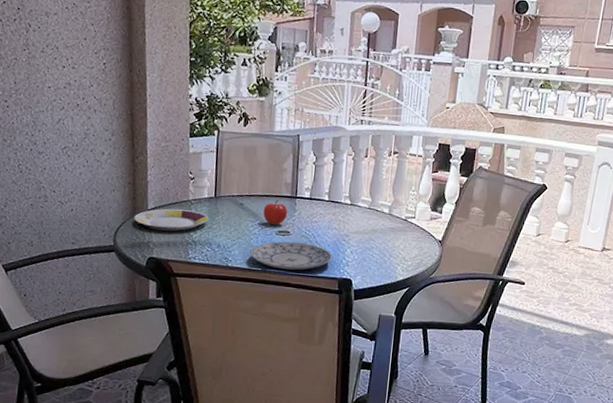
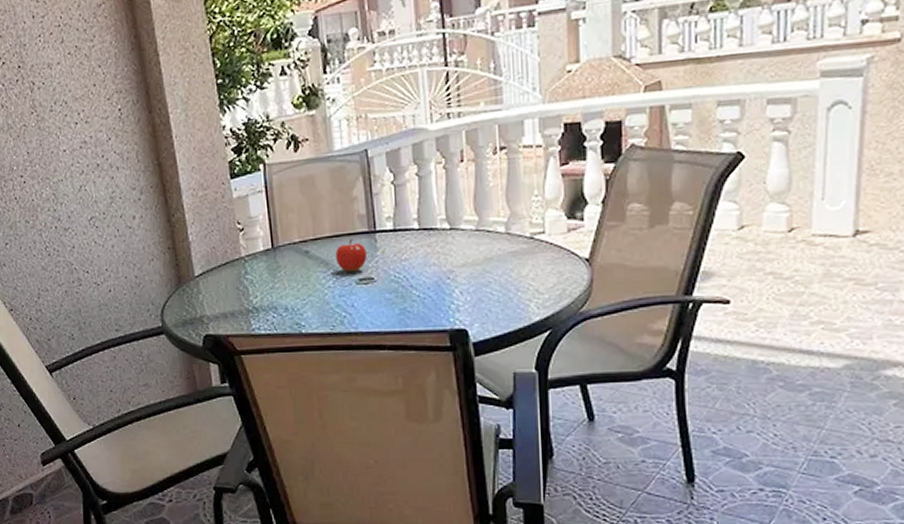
plate: present [134,208,209,231] -> none [181,269,269,300]
plate: present [250,241,332,270] -> none [327,289,436,328]

